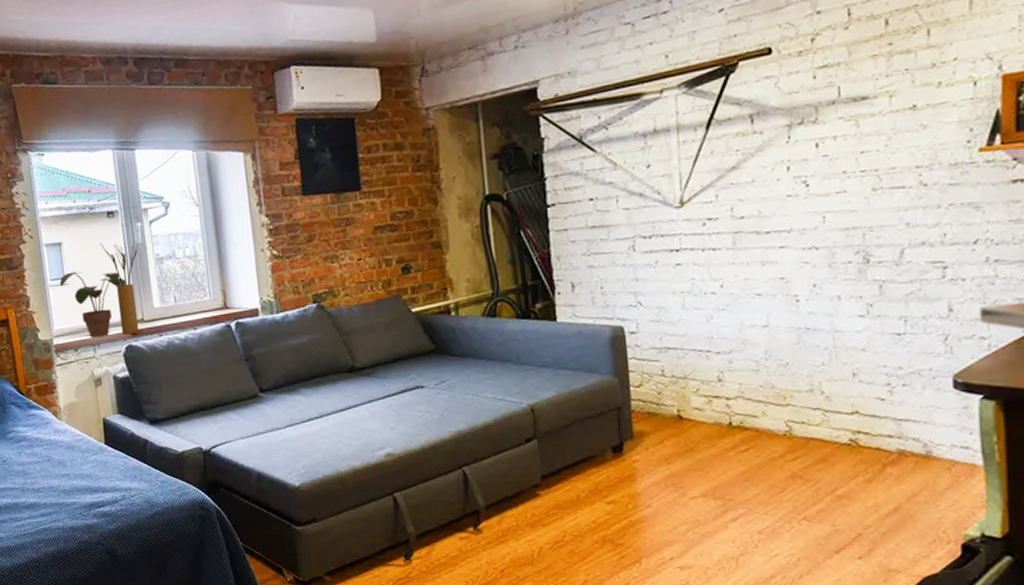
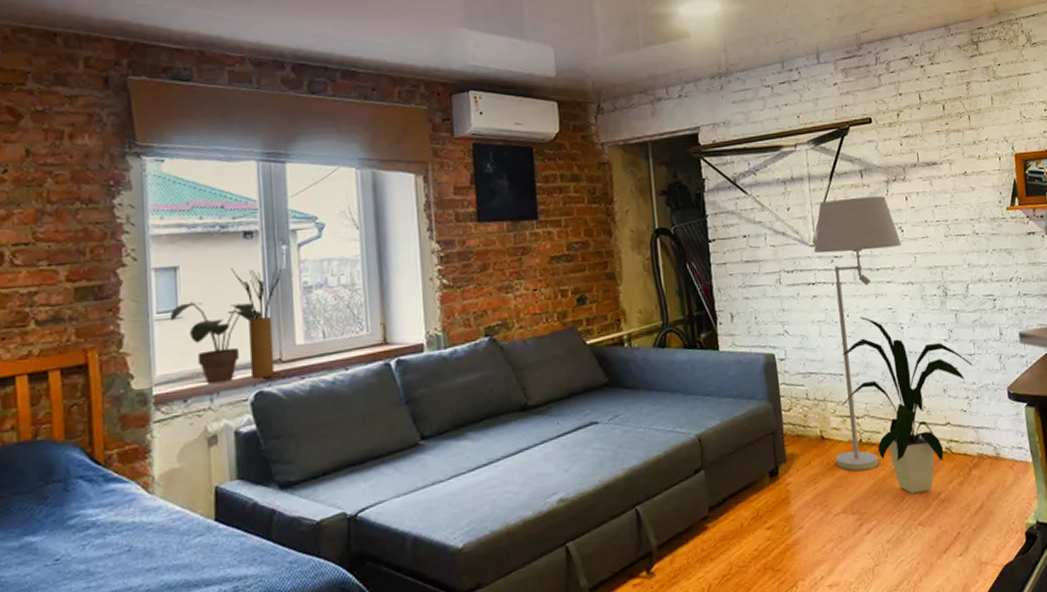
floor lamp: none [680,143,805,456] -> present [814,196,902,471]
house plant: none [708,287,901,486] -> present [842,317,973,494]

